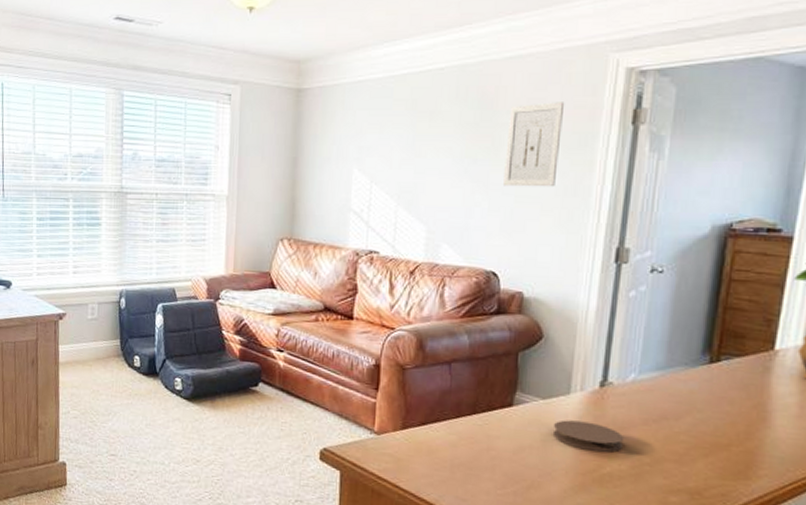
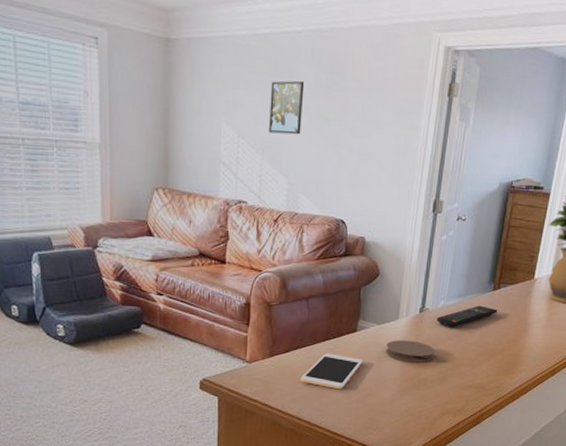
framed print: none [406,119,448,178] -> present [269,80,305,135]
cell phone: none [439,430,523,477] -> present [300,353,364,390]
wall art: present [504,102,565,187] -> none [350,72,399,148]
remote control: none [625,382,718,408] -> present [437,305,498,327]

